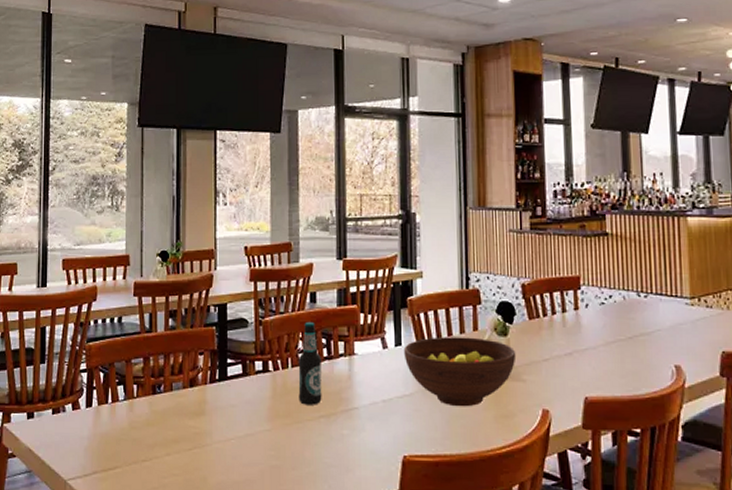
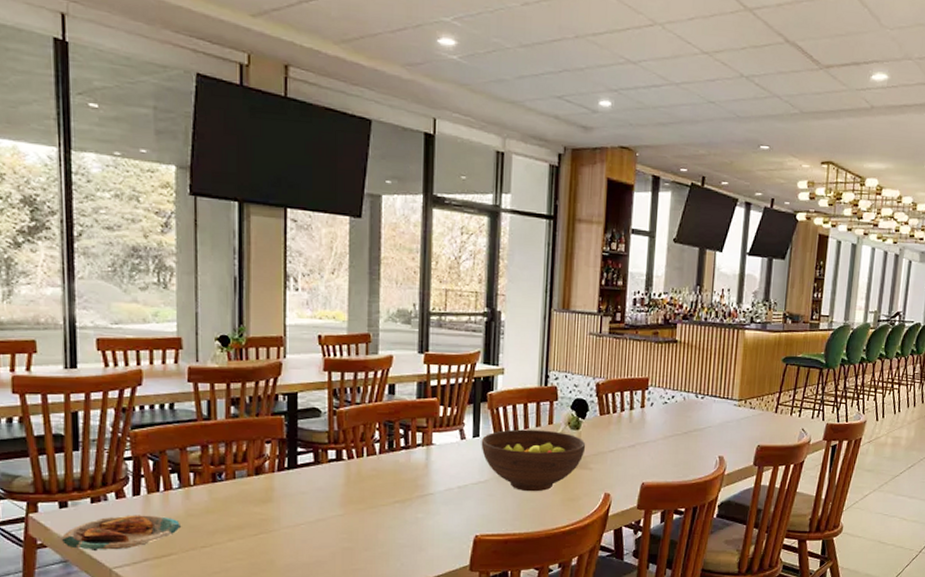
plate: none [27,426,126,463] -> present [61,515,182,552]
bottle: present [298,321,322,405] -> none [373,412,398,492]

